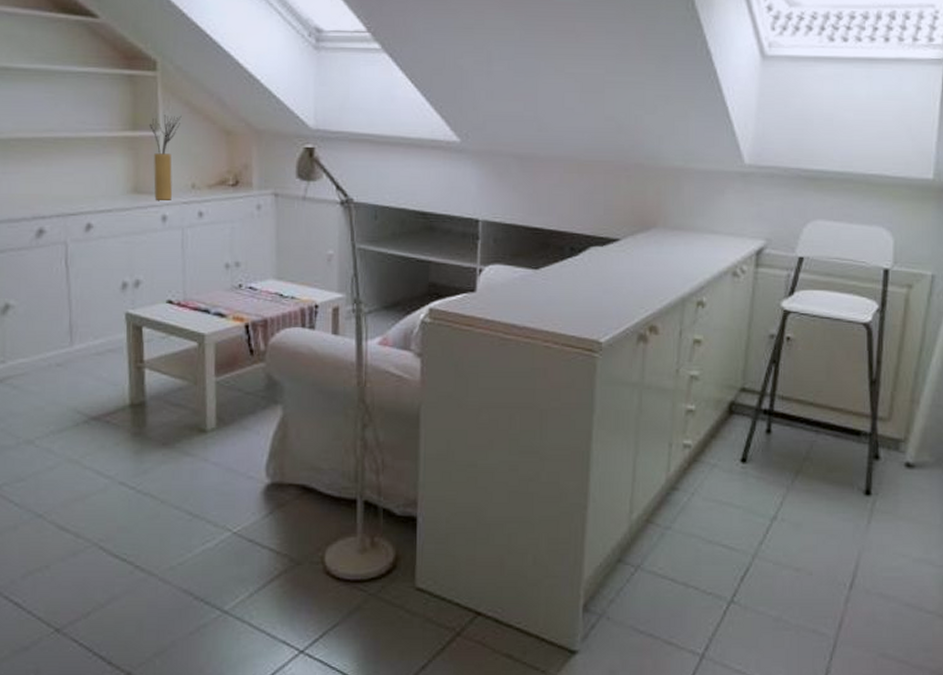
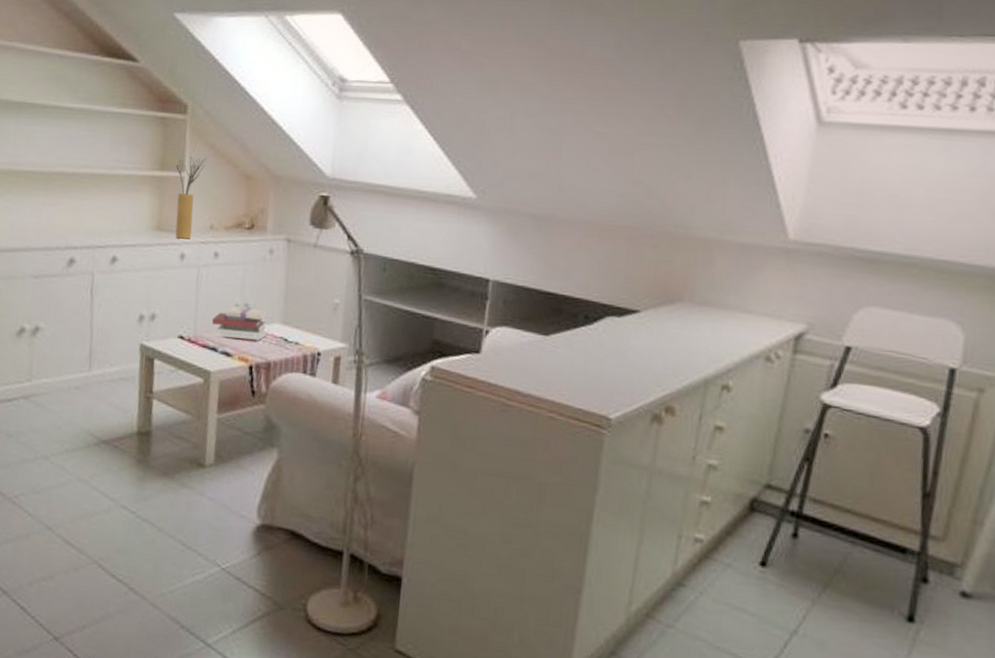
books: none [201,265,260,299] -> present [211,306,267,342]

